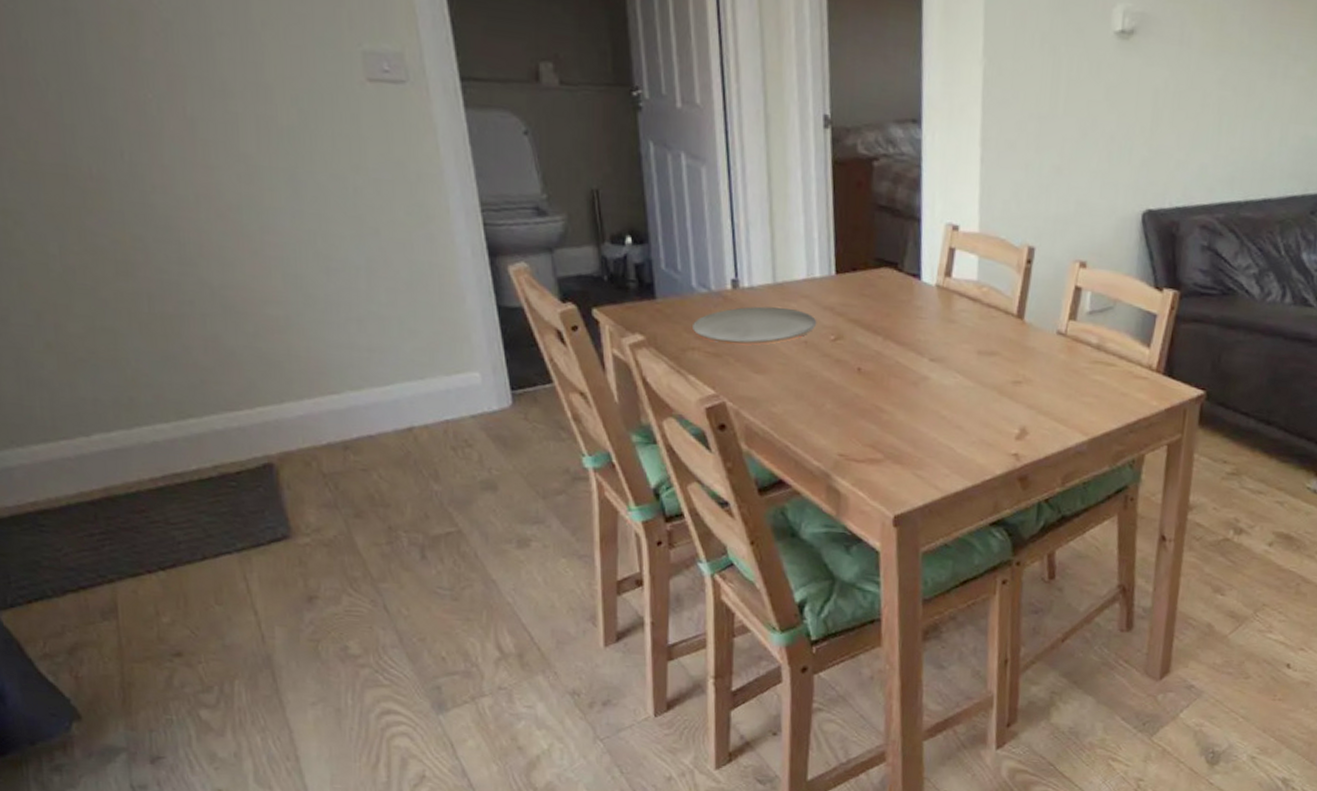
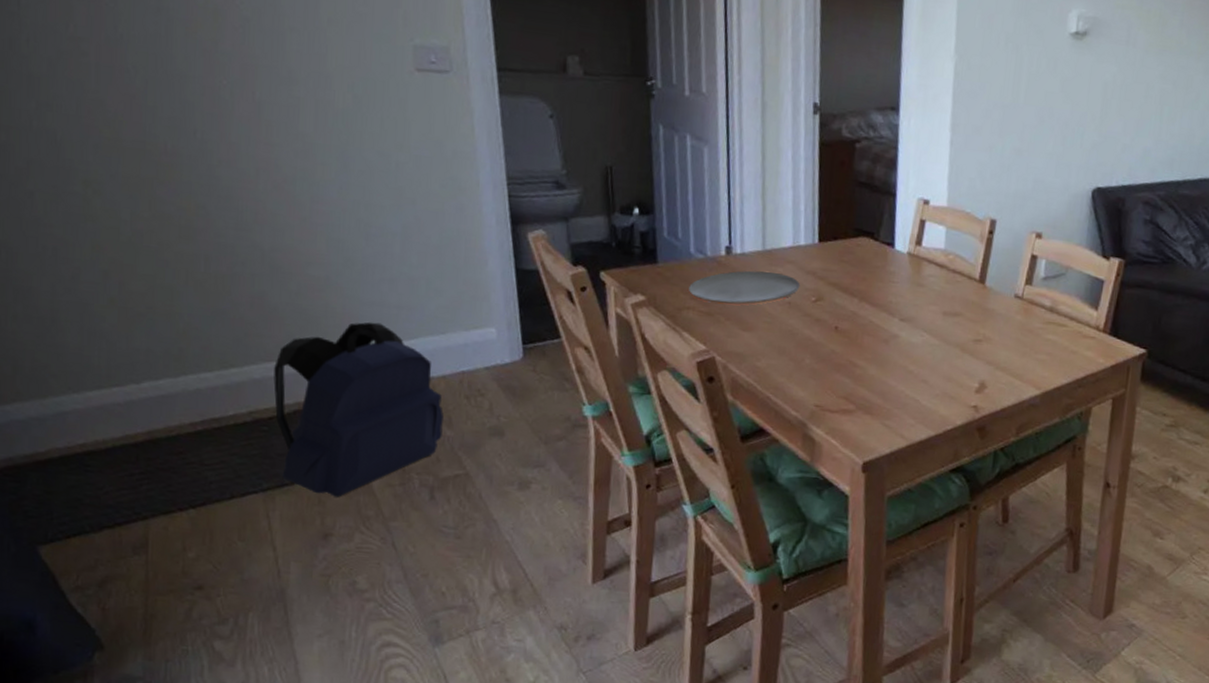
backpack: none [237,366,429,557] -> present [273,321,444,497]

